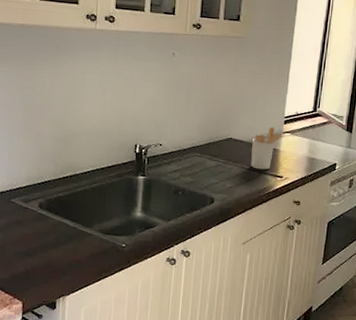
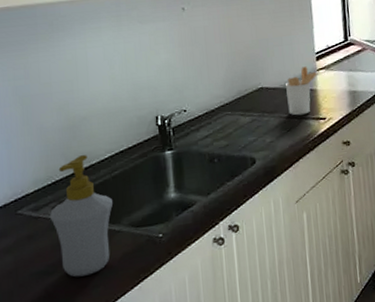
soap bottle: none [36,164,88,264] -> present [50,155,113,277]

